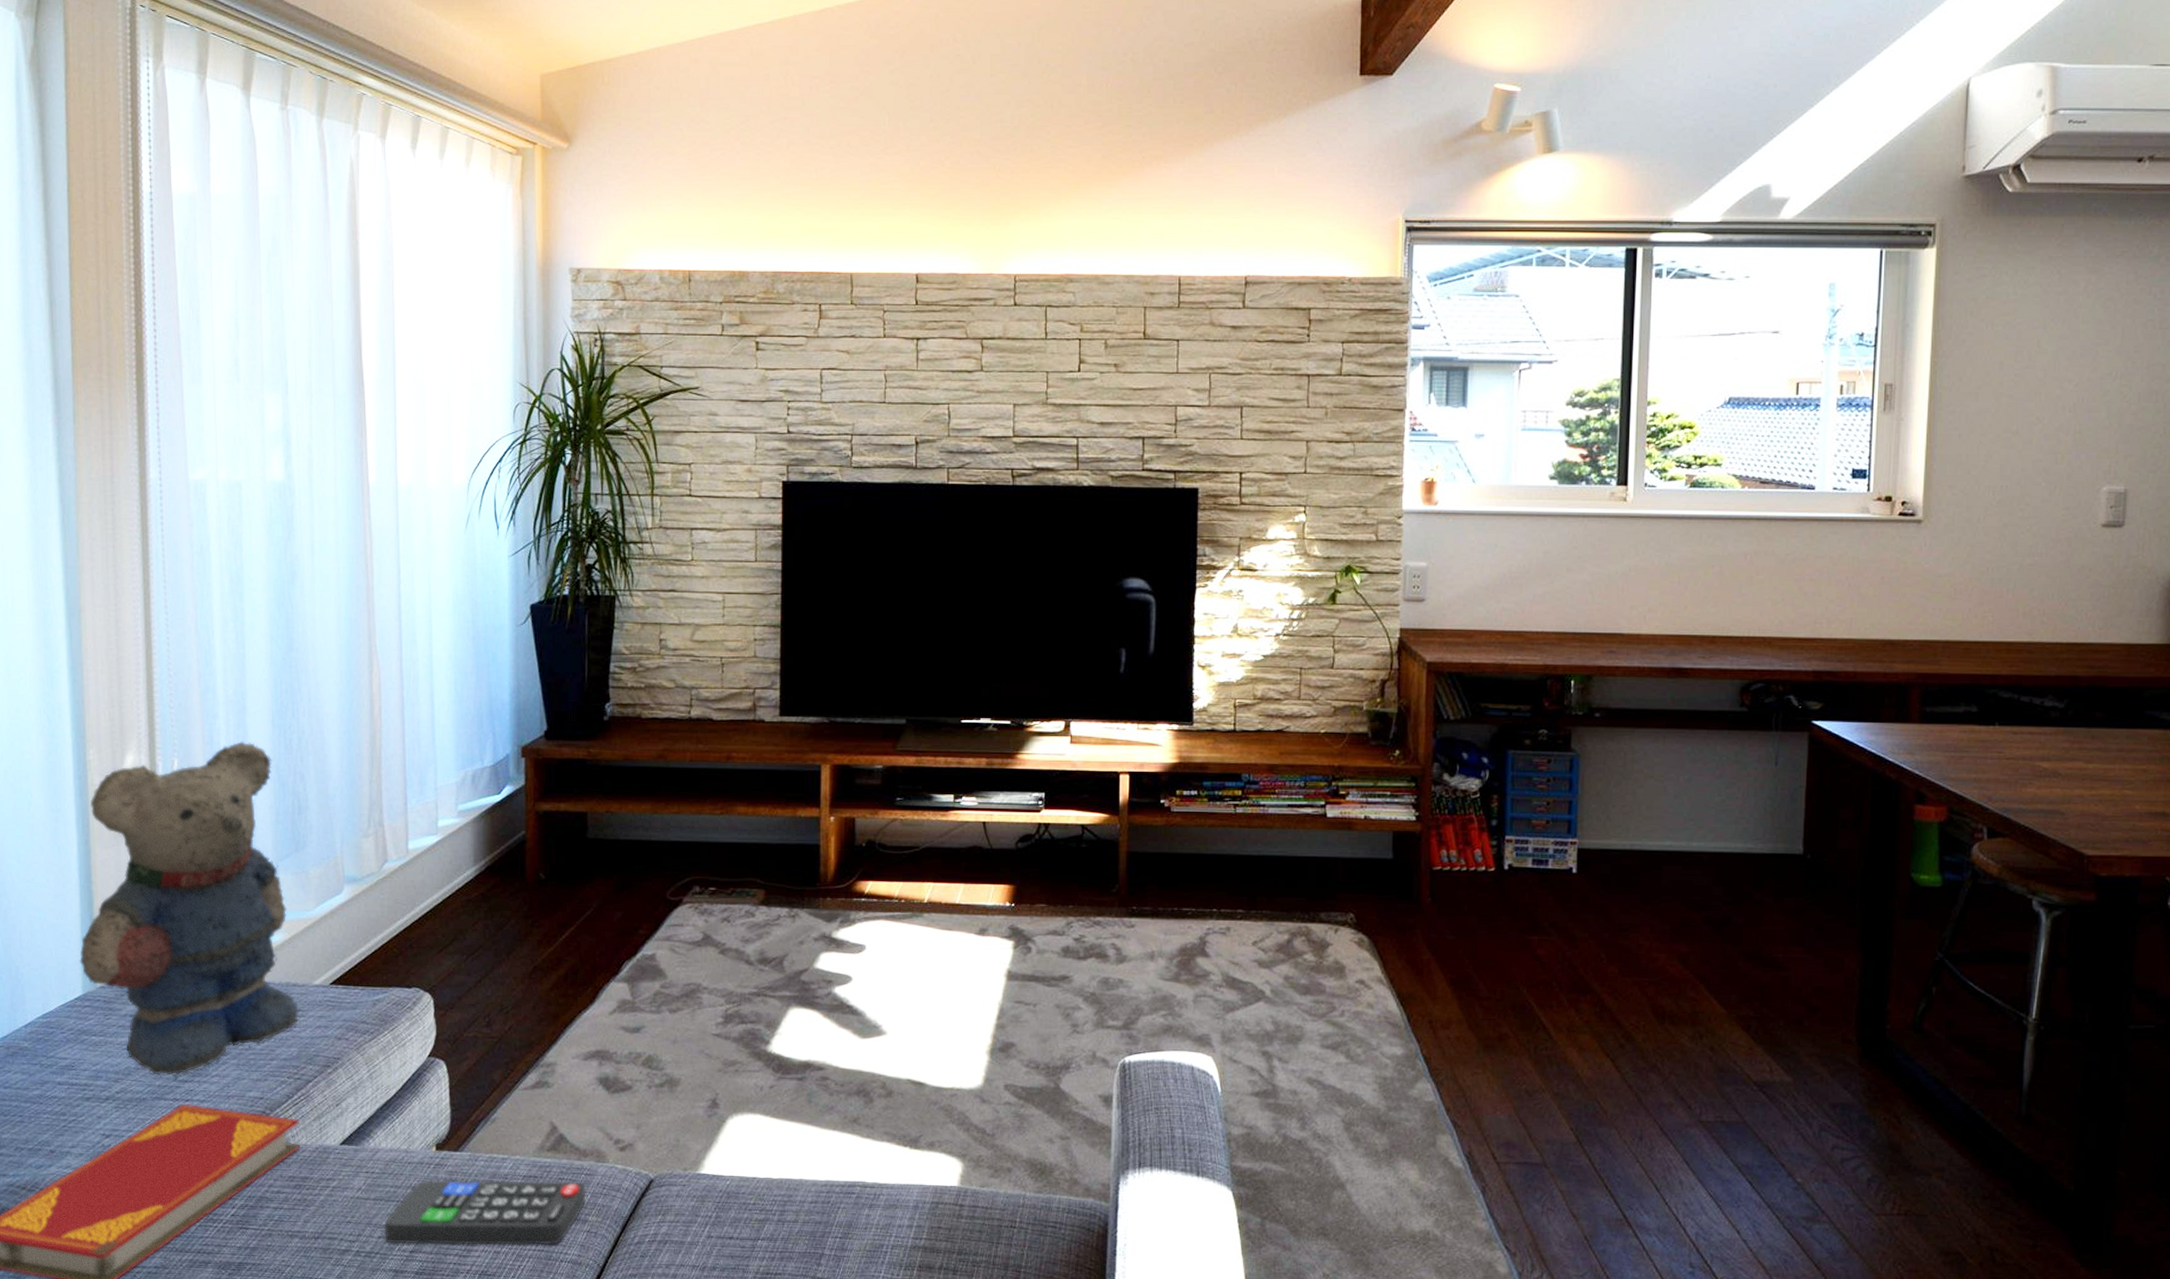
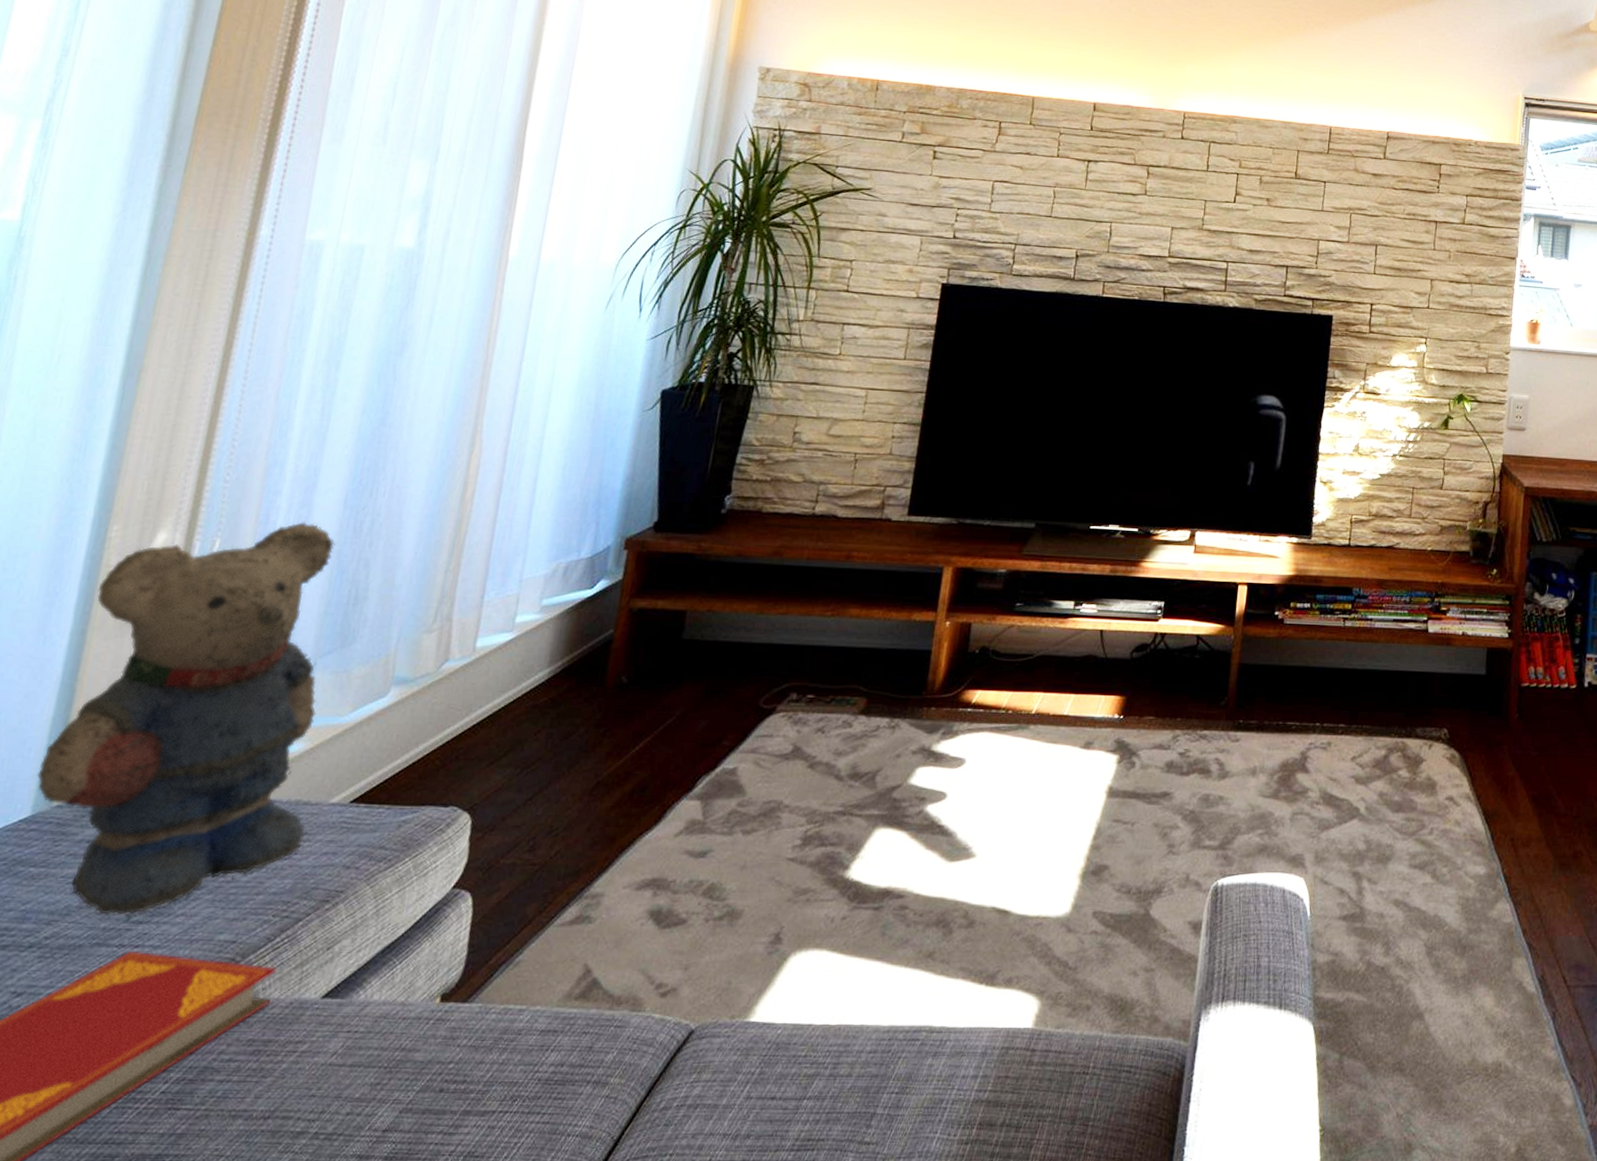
remote control: present [384,1180,586,1246] -> none [354,1036,614,1121]

